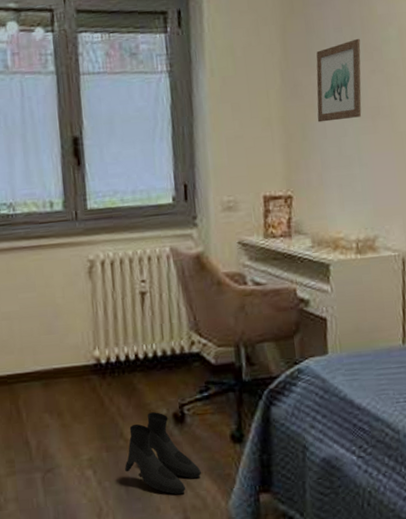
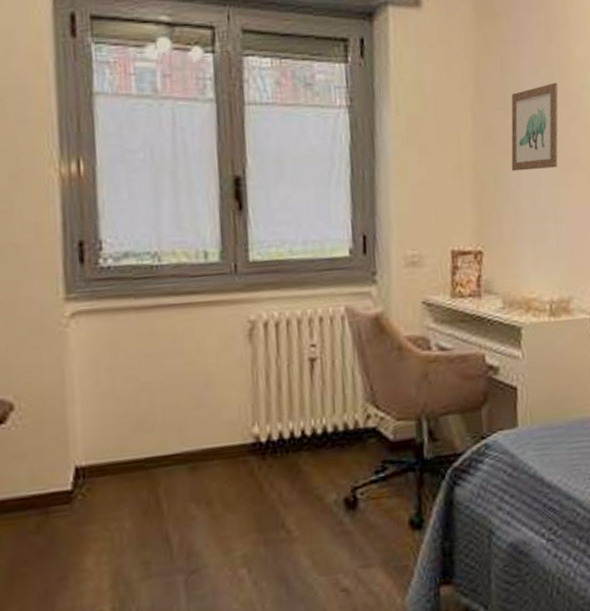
boots: present [125,412,201,495] -> none [286,497,375,593]

